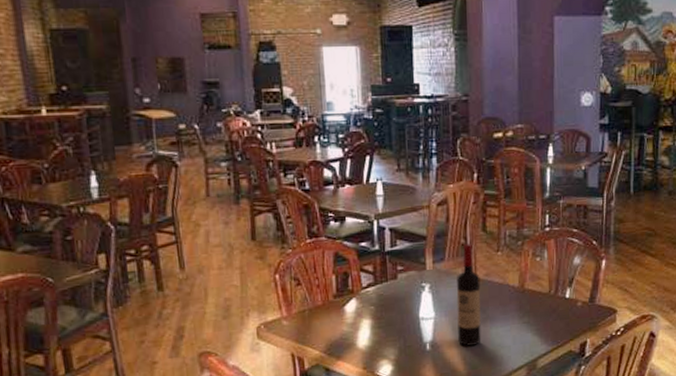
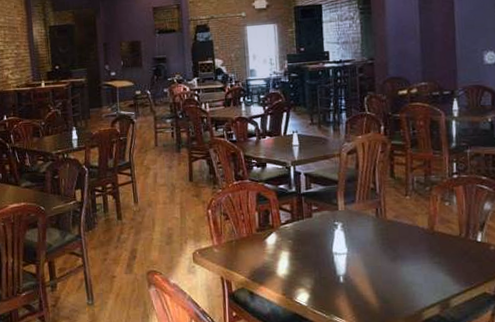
wine bottle: present [456,244,482,346] -> none [367,188,393,281]

